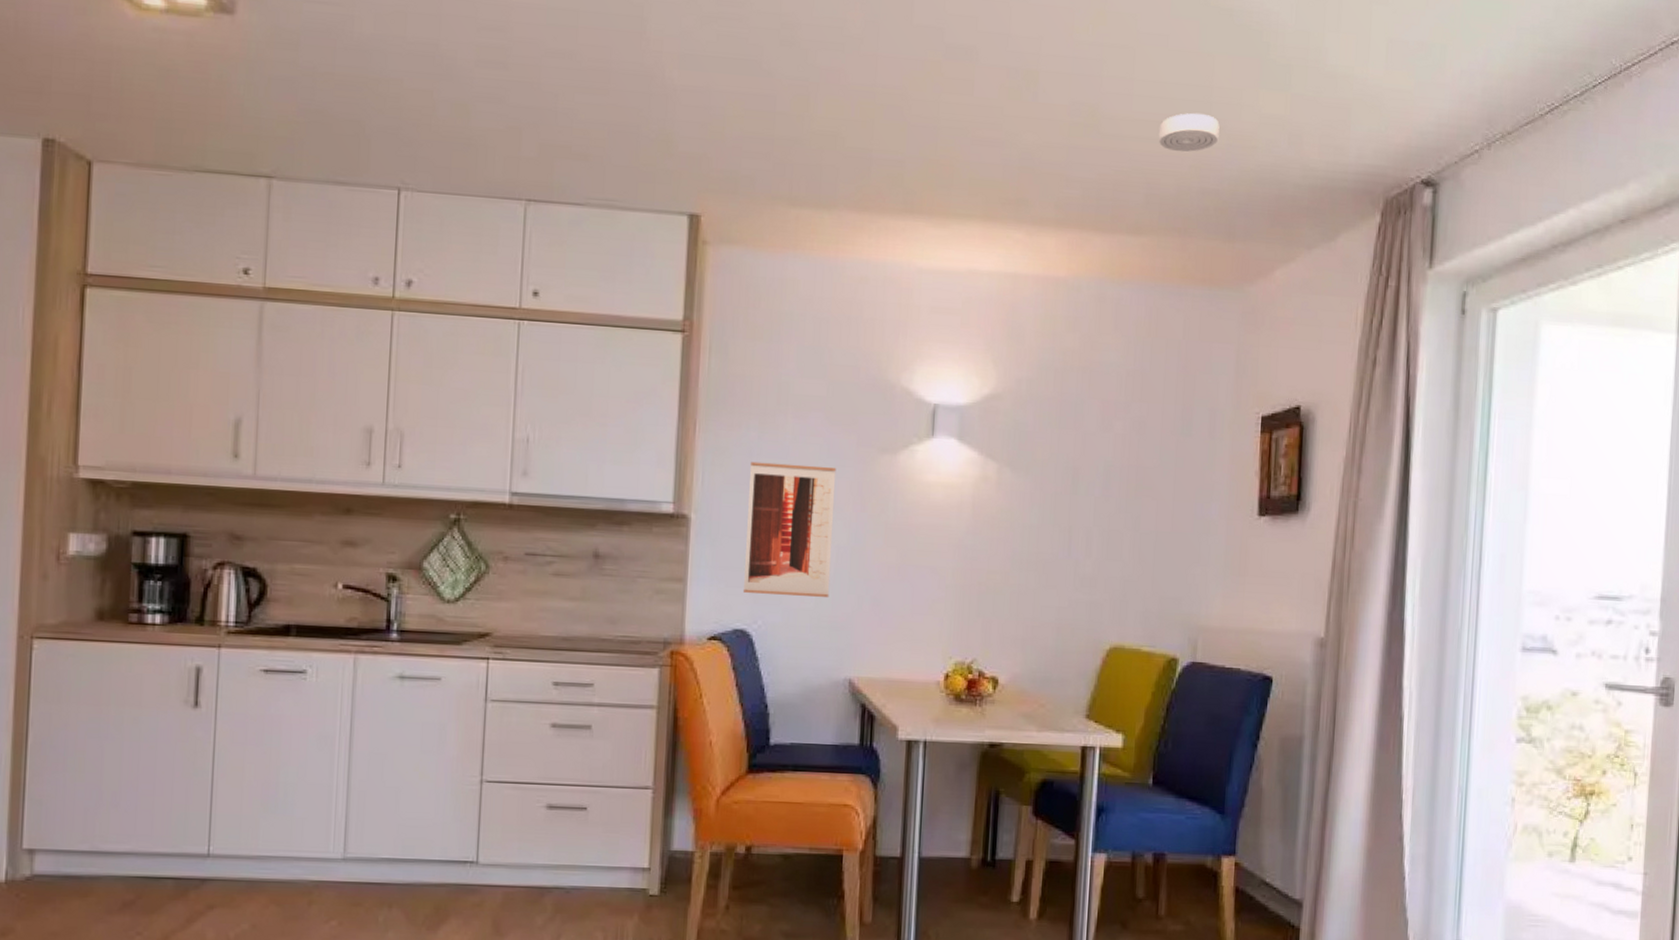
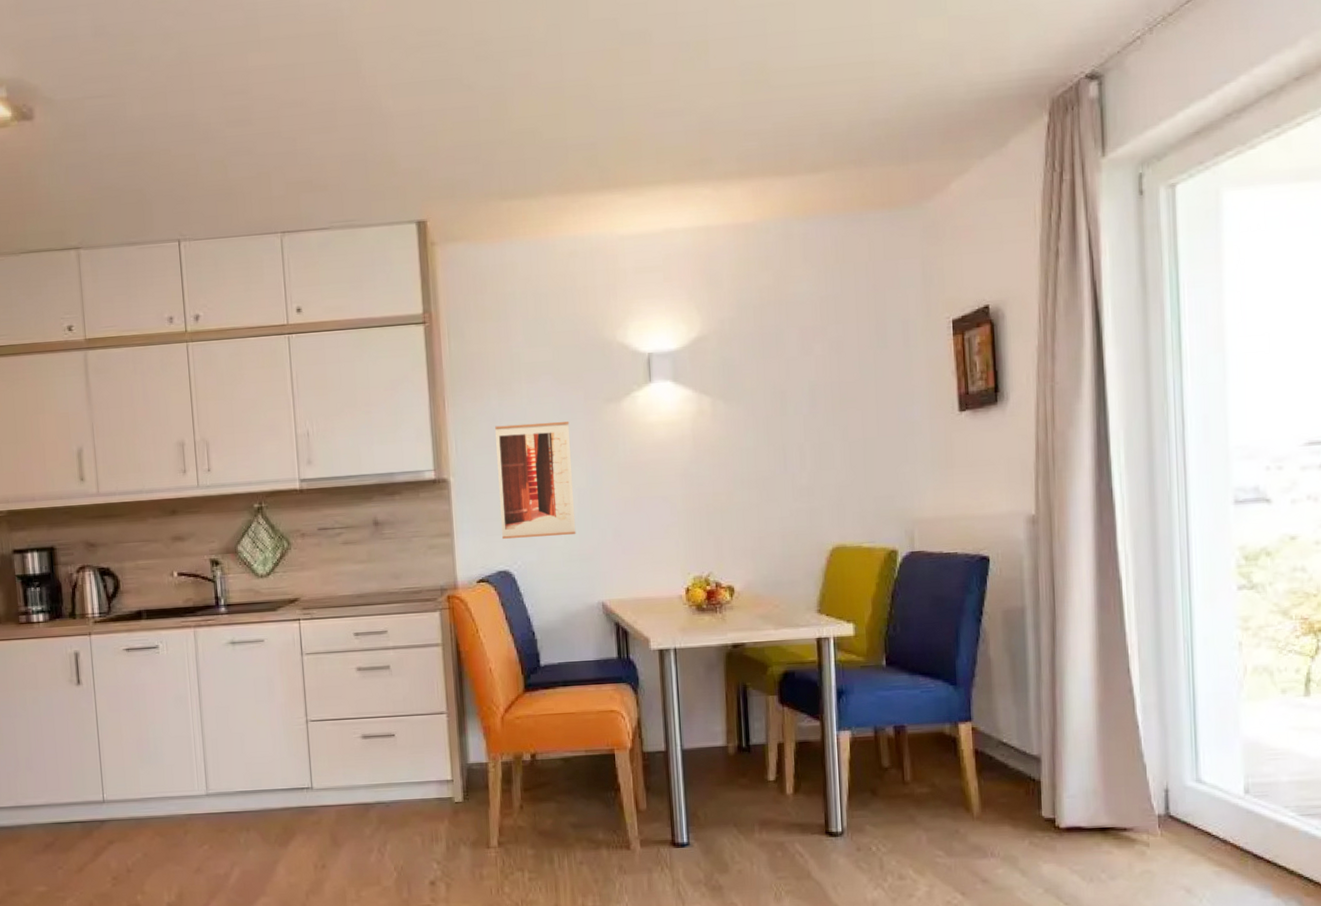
smoke detector: present [1158,113,1220,152] -> none [825,51,883,91]

